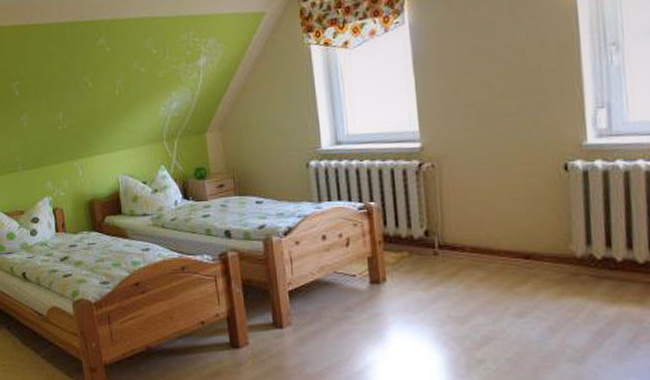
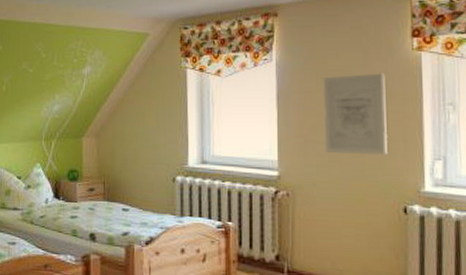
wall art: none [463,20,542,116] -> present [323,73,387,155]

